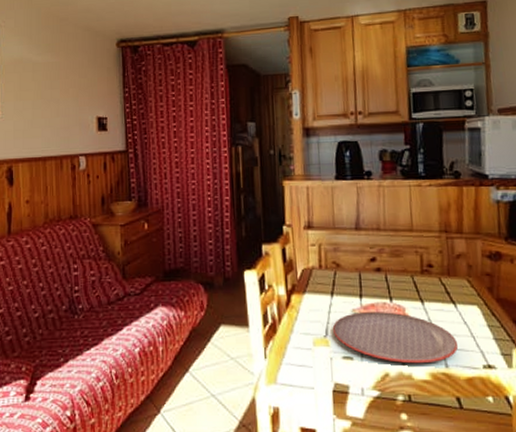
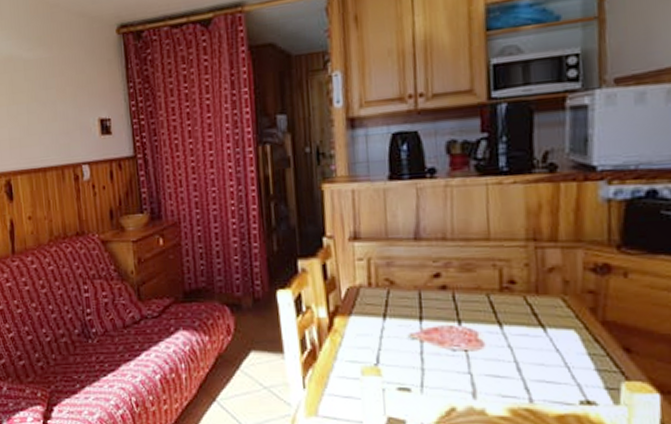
plate: present [332,312,458,364] -> none [385,337,547,398]

